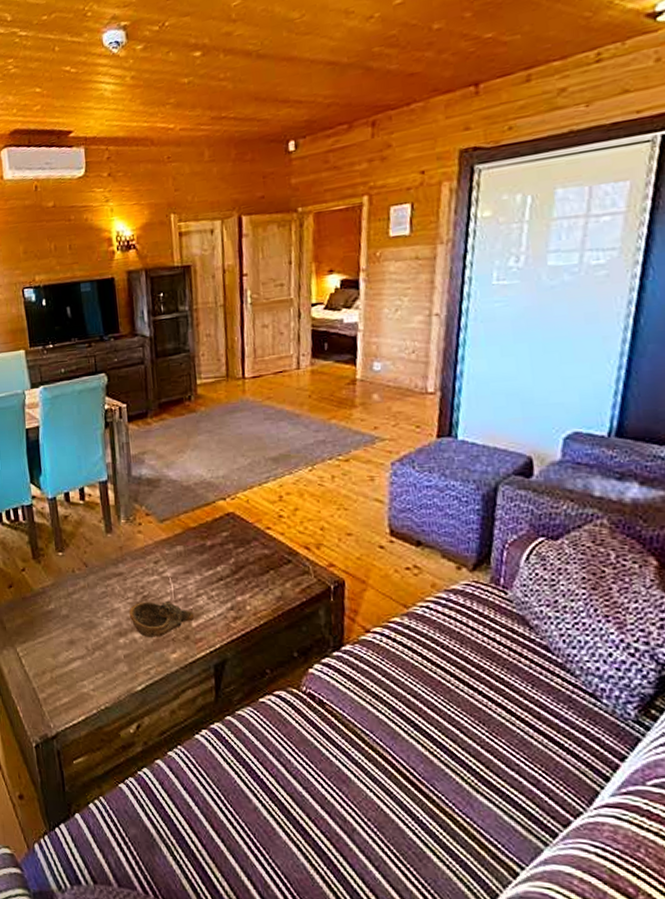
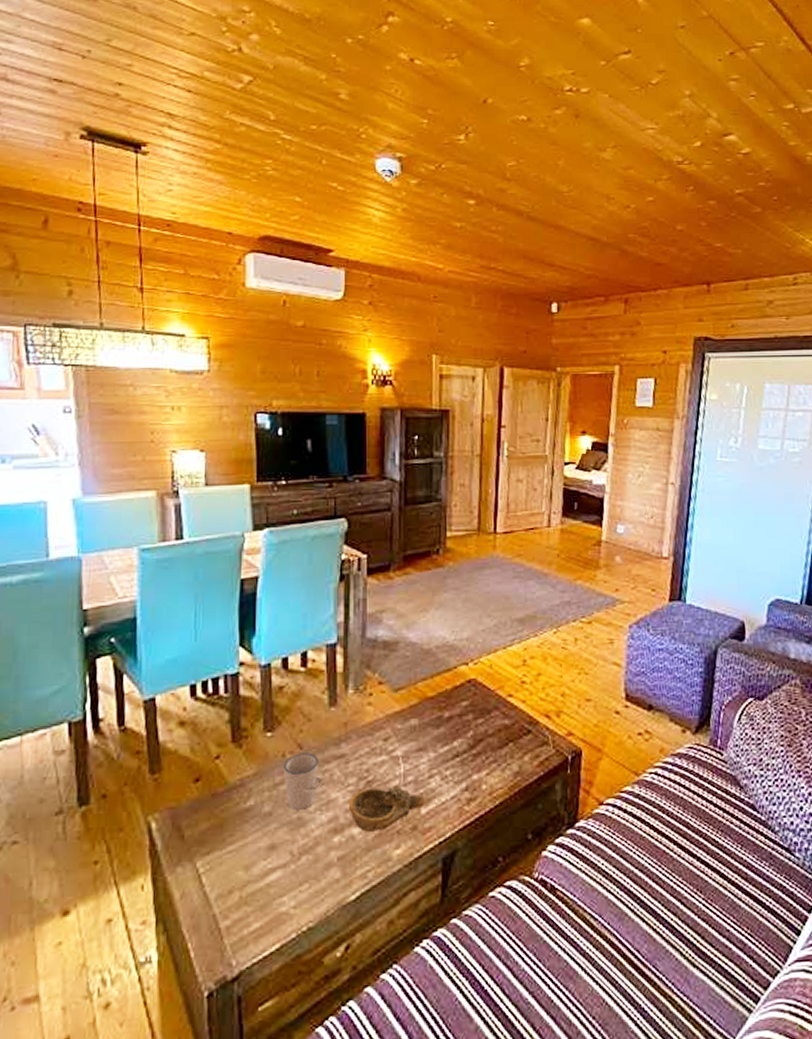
cup: none [74,570,106,615] -> present [284,752,321,810]

